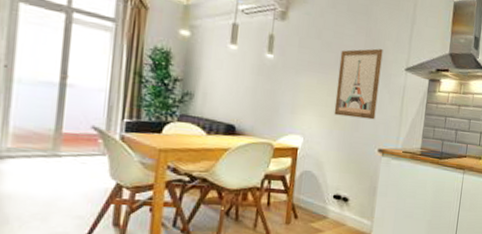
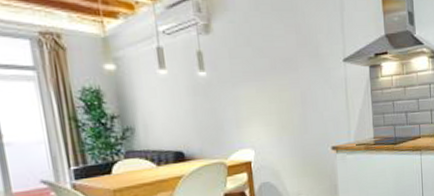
wall art: present [334,48,383,120] -> none [274,44,322,121]

